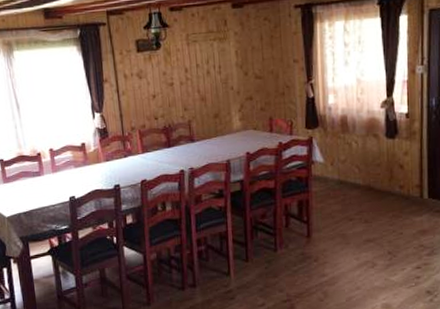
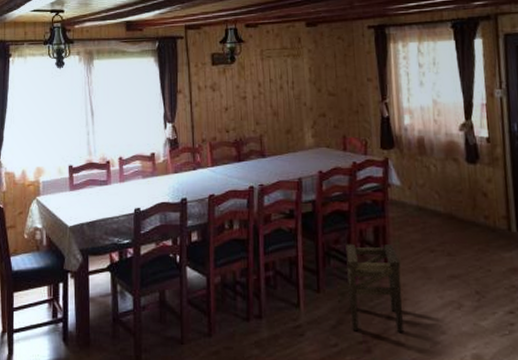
stool: none [272,216,323,291] -> present [346,244,403,332]

